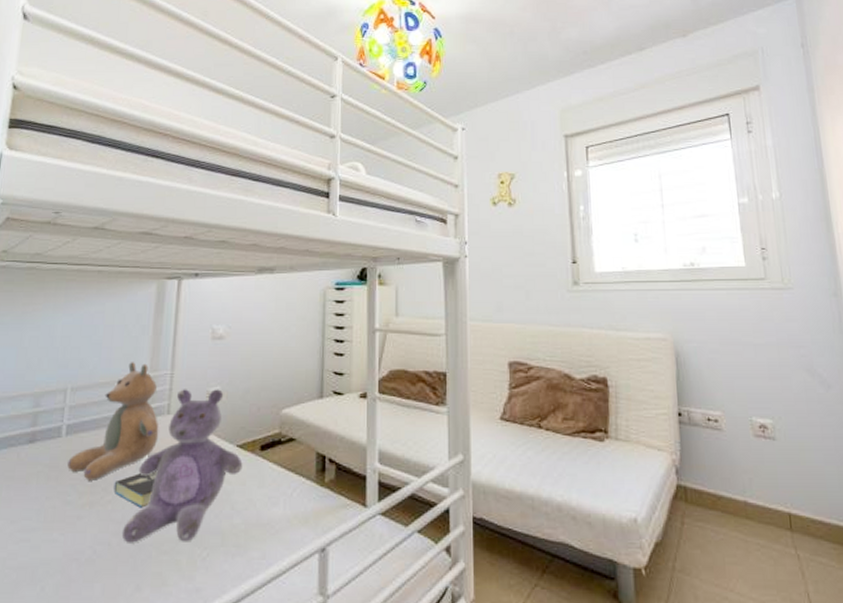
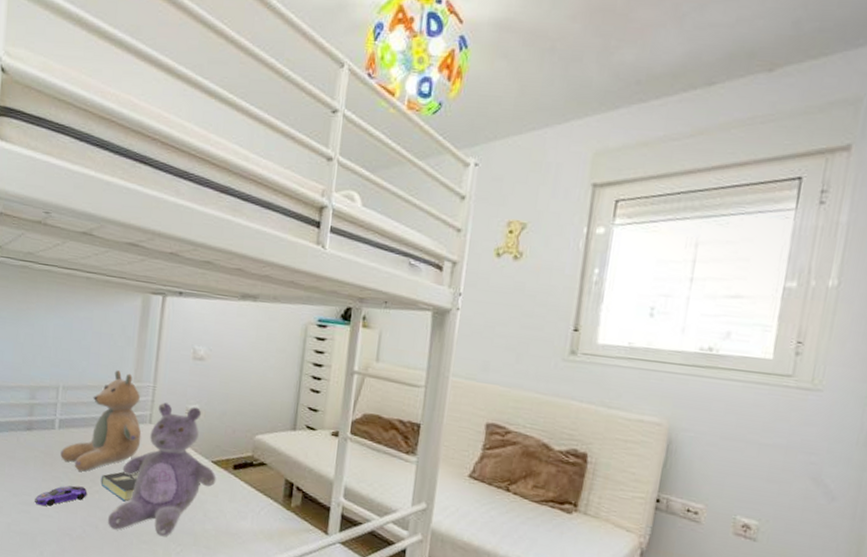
toy car: none [36,498,99,530] -> present [34,485,88,506]

